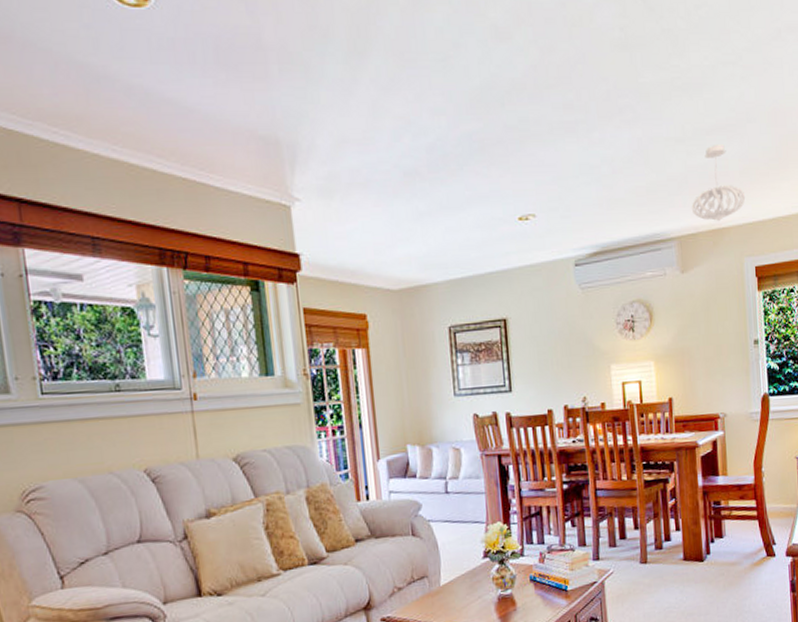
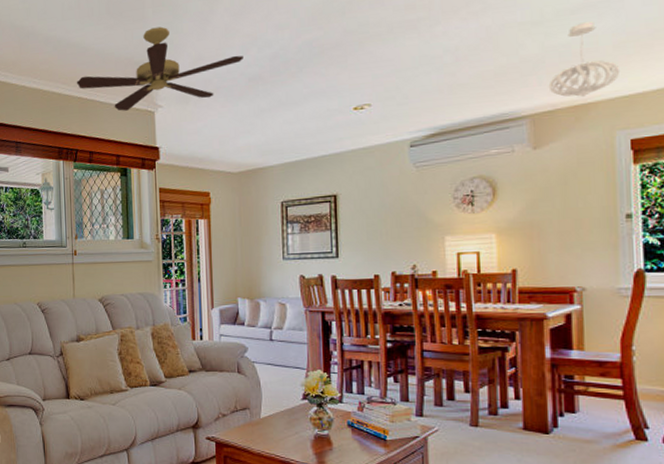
ceiling fan: none [178,92,396,202] -> present [76,26,243,111]

